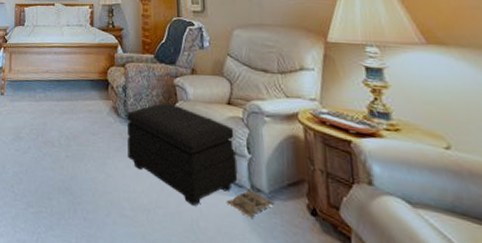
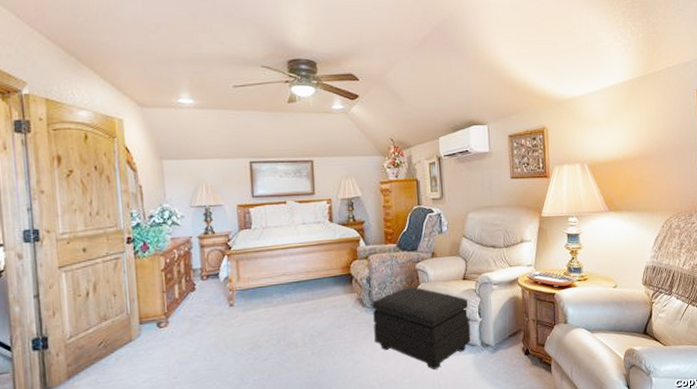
bag: present [226,188,275,218] -> none [461,345,499,368]

